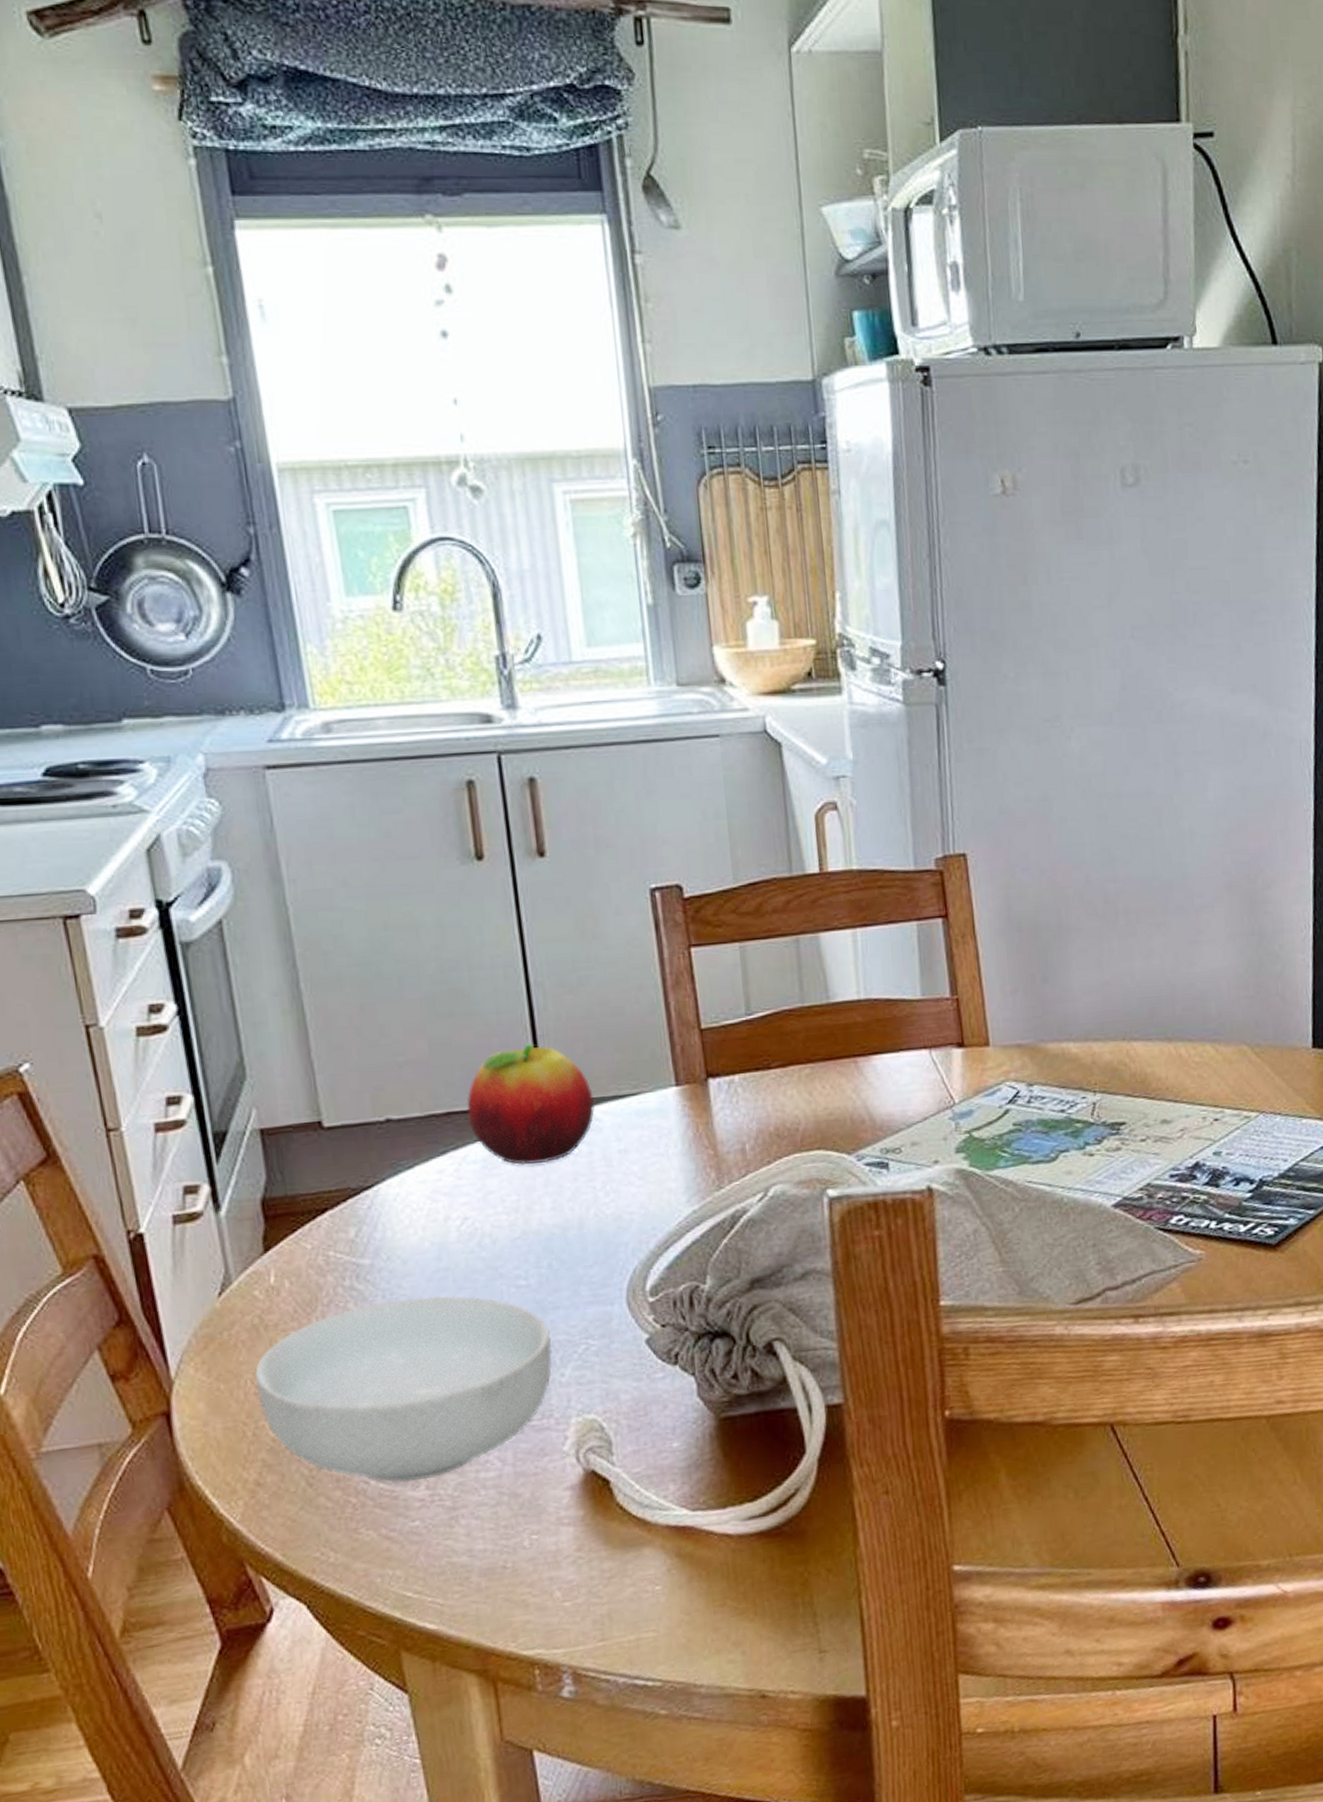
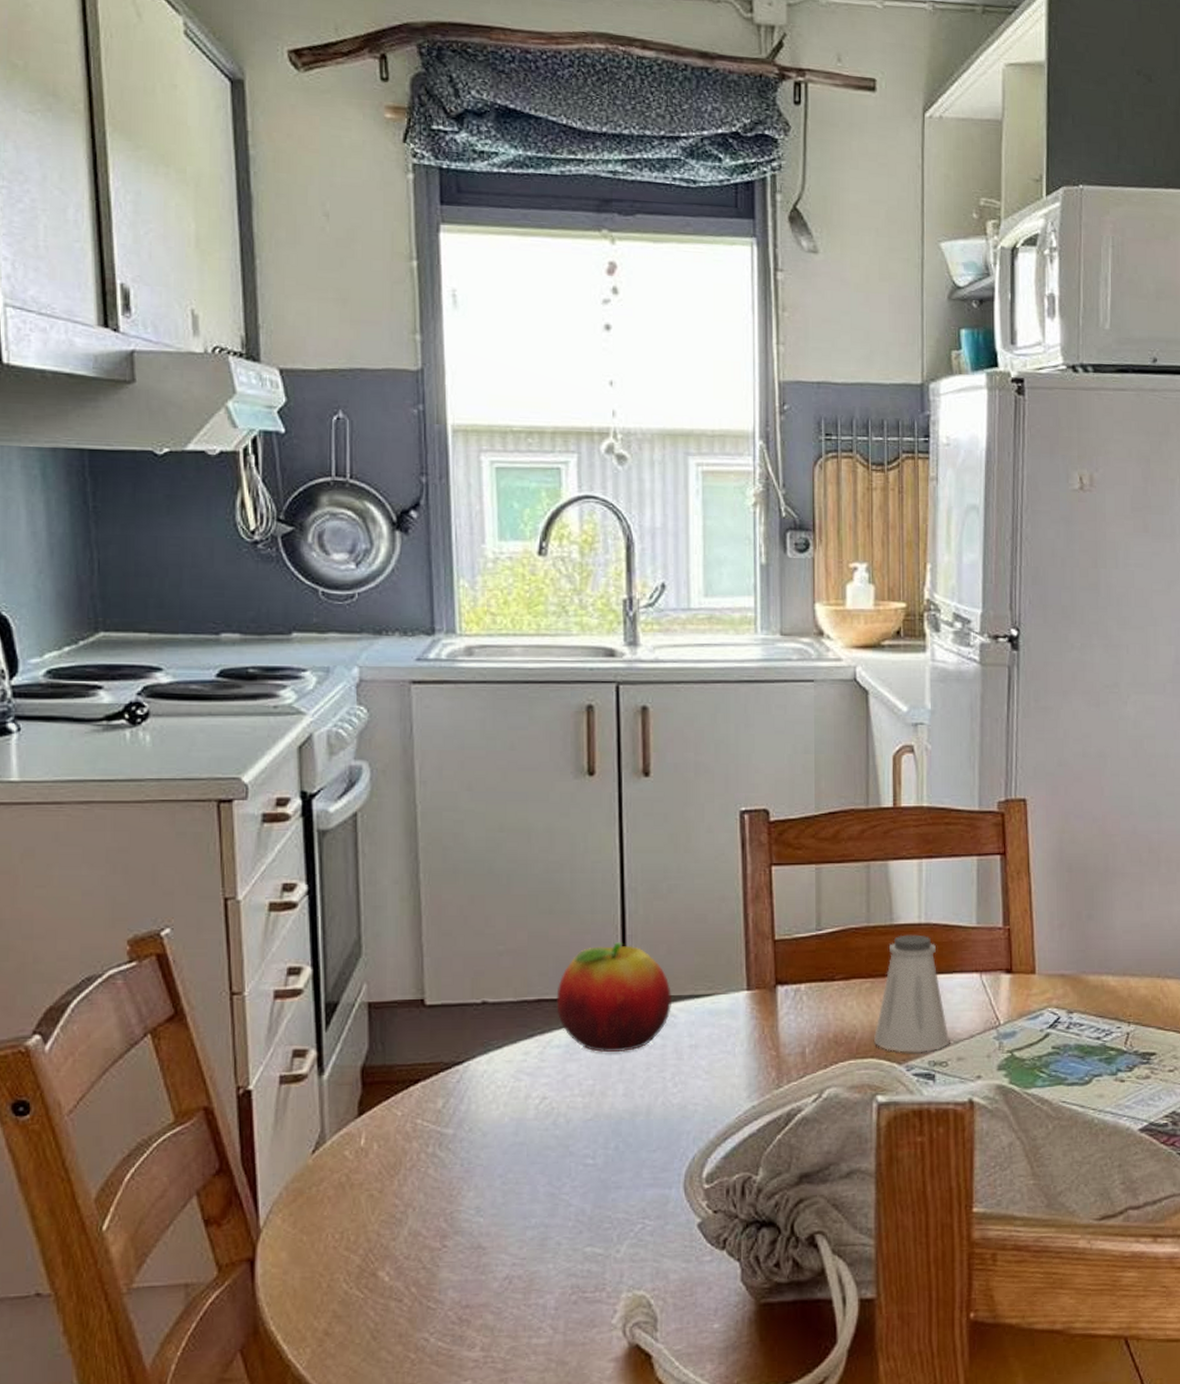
cereal bowl: present [254,1295,553,1483] -> none [335,1168,611,1343]
saltshaker: none [818,1012,902,1142] -> present [873,934,950,1053]

